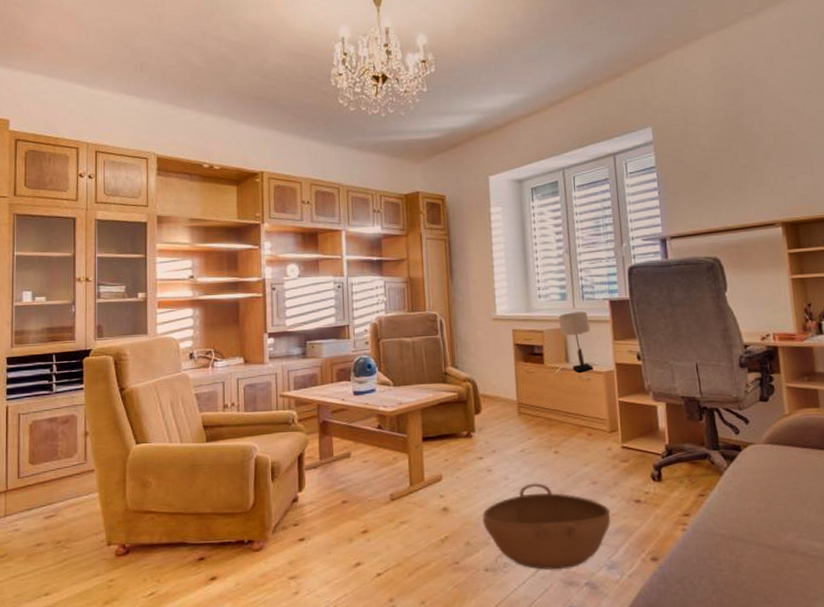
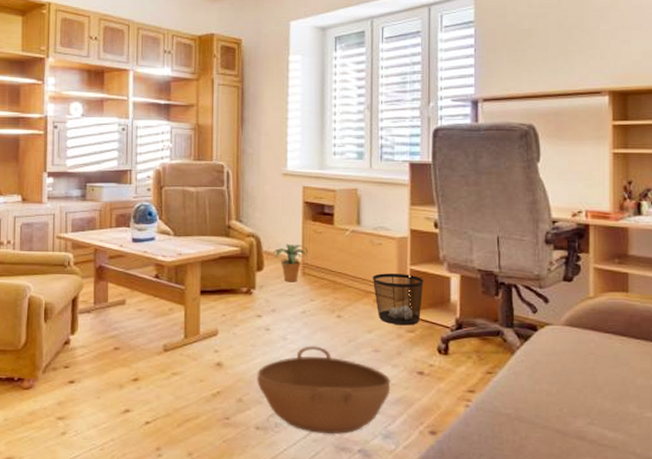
potted plant: none [490,385,523,423] -> present [274,243,309,282]
table lamp: present [558,311,594,373] -> none [352,172,387,237]
waste bin: none [584,406,633,456] -> present [372,273,424,326]

